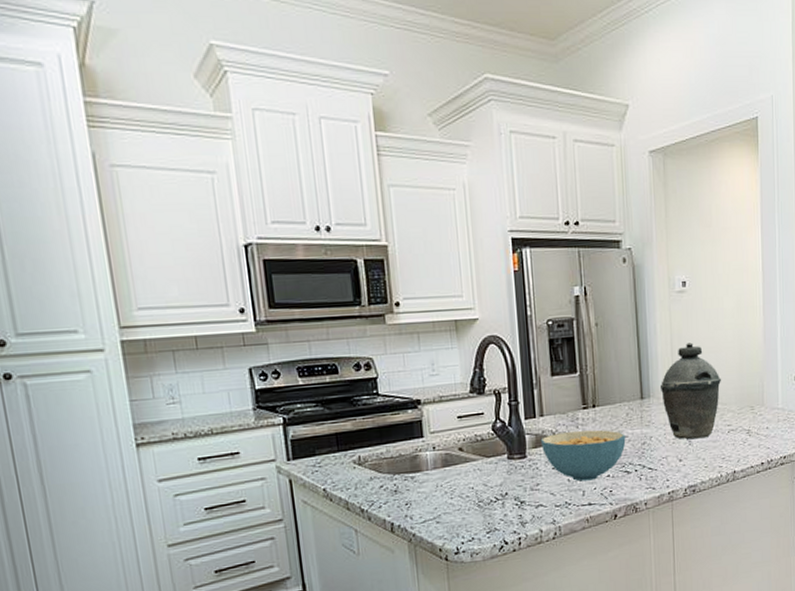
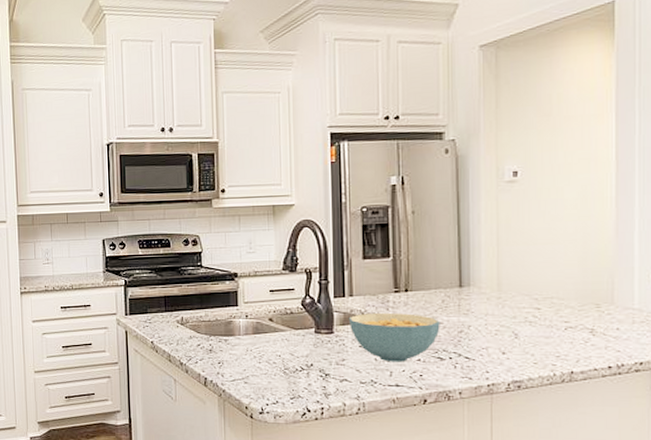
kettle: present [659,342,722,440] -> none [482,233,559,333]

